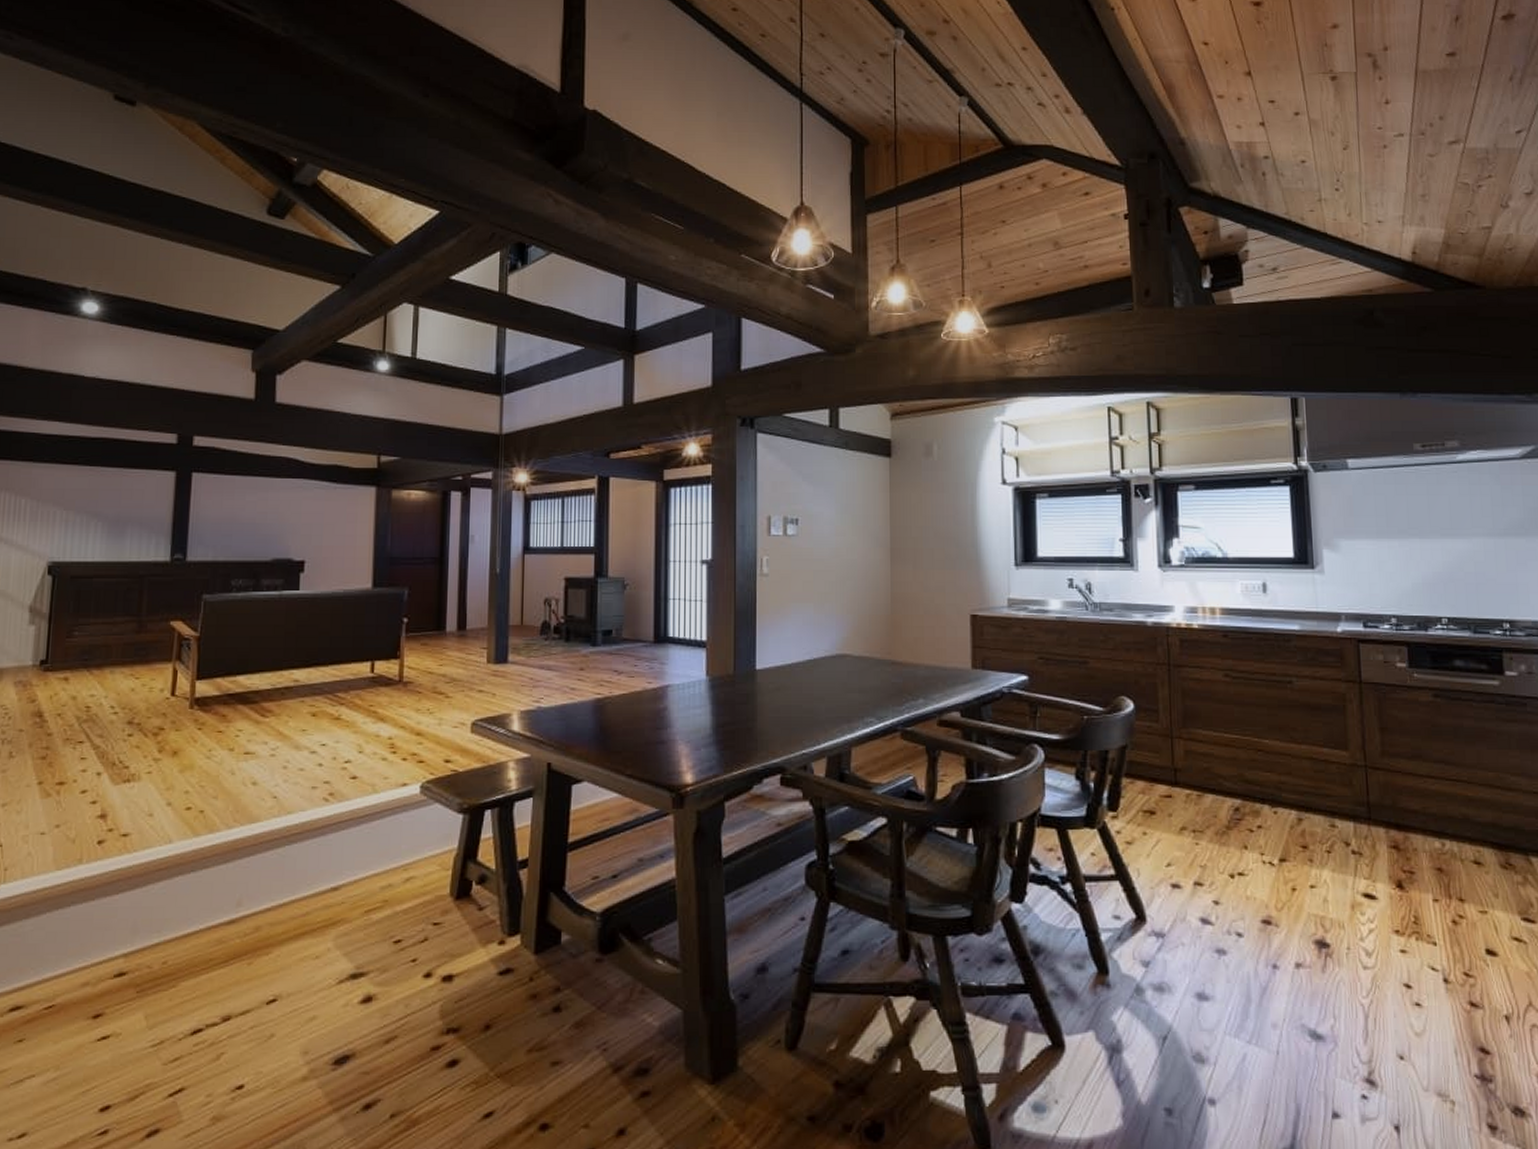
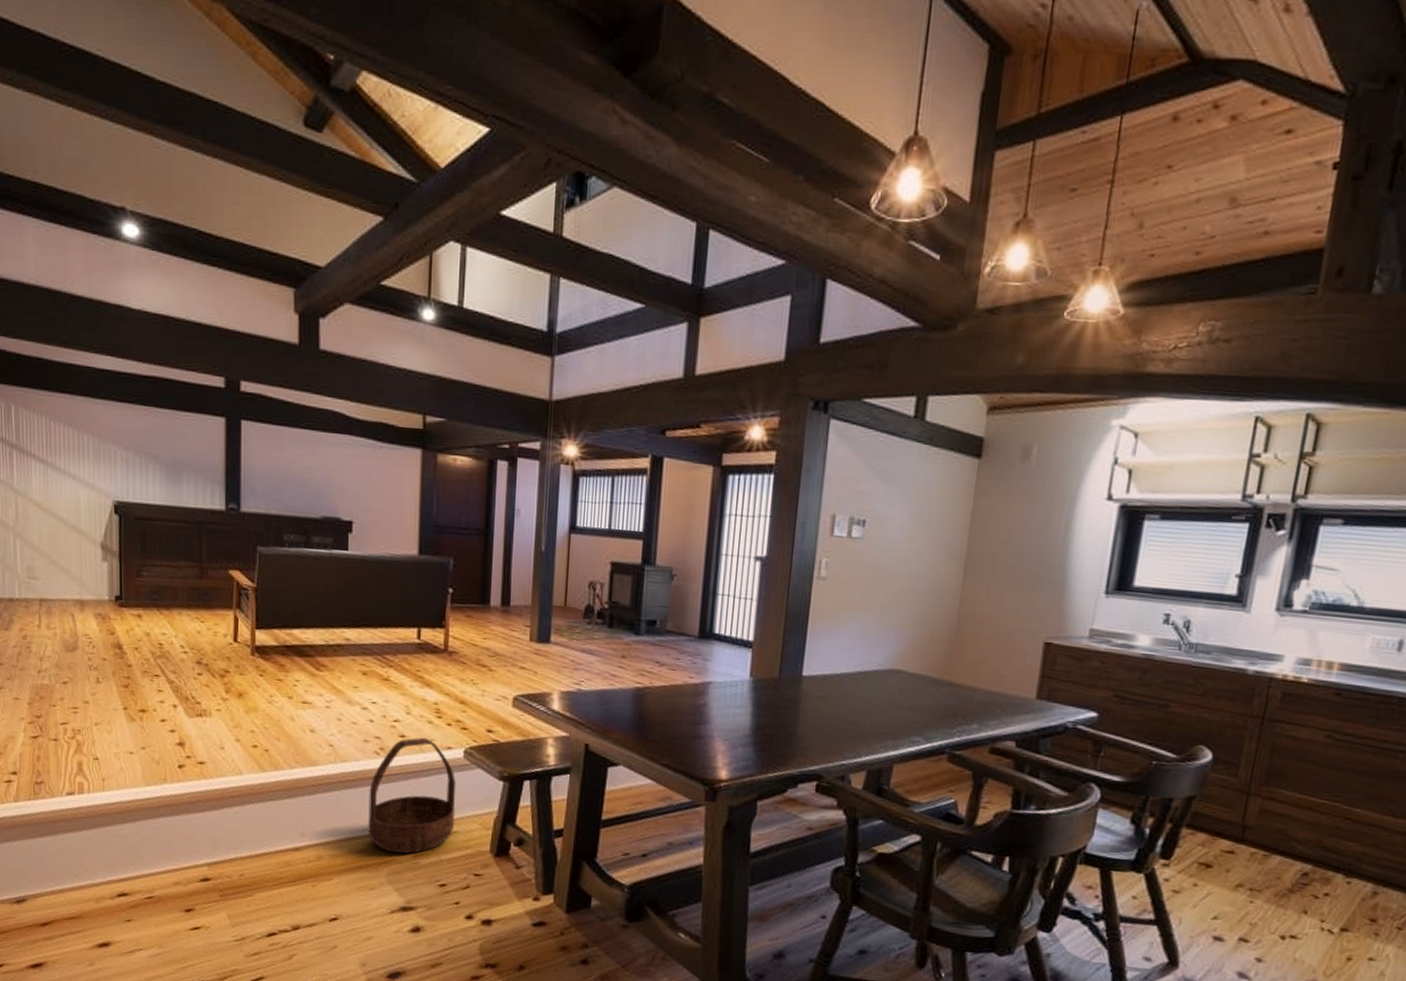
basket: none [314,776,413,911] -> present [368,737,456,854]

